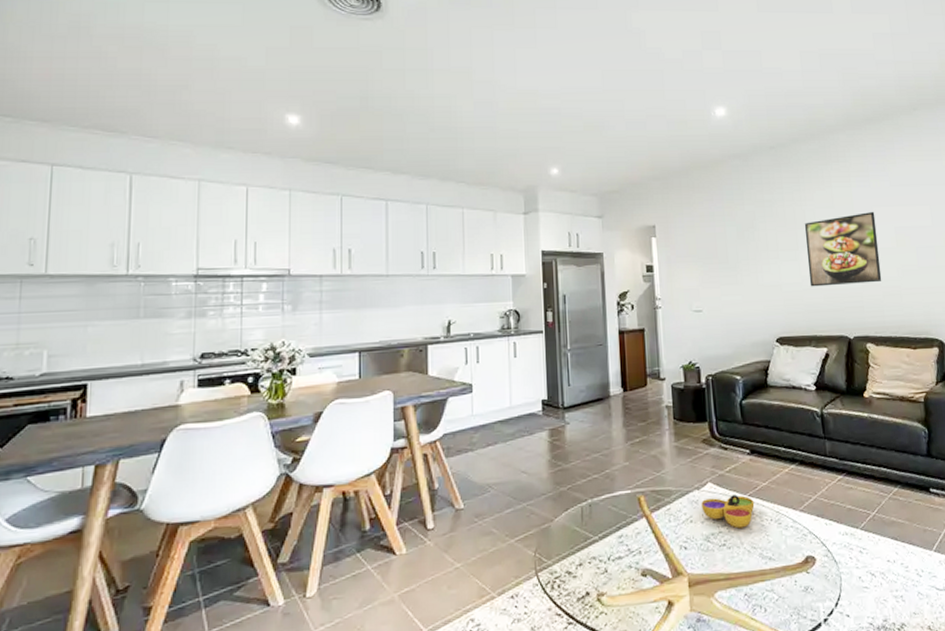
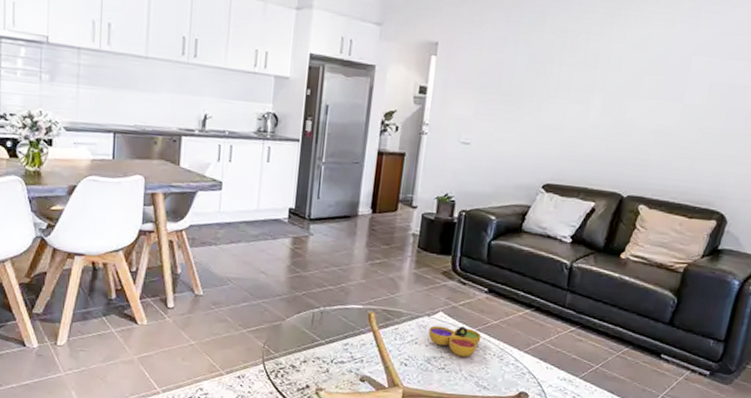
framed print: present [804,212,882,287] -> none [594,60,693,142]

